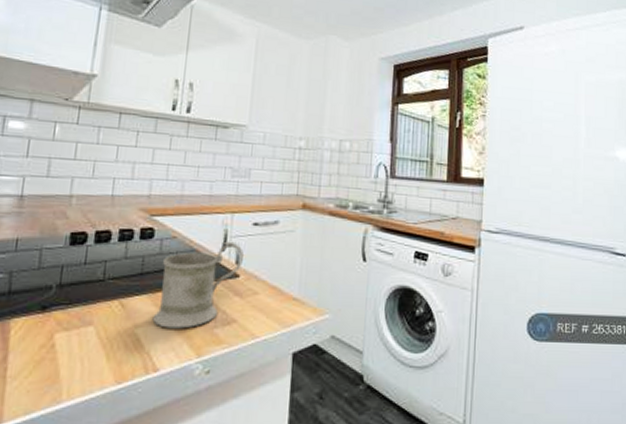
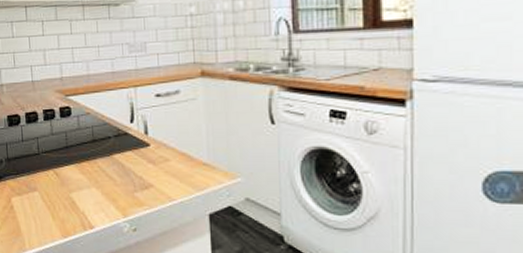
mug: present [152,241,244,329] -> none [82,113,151,193]

